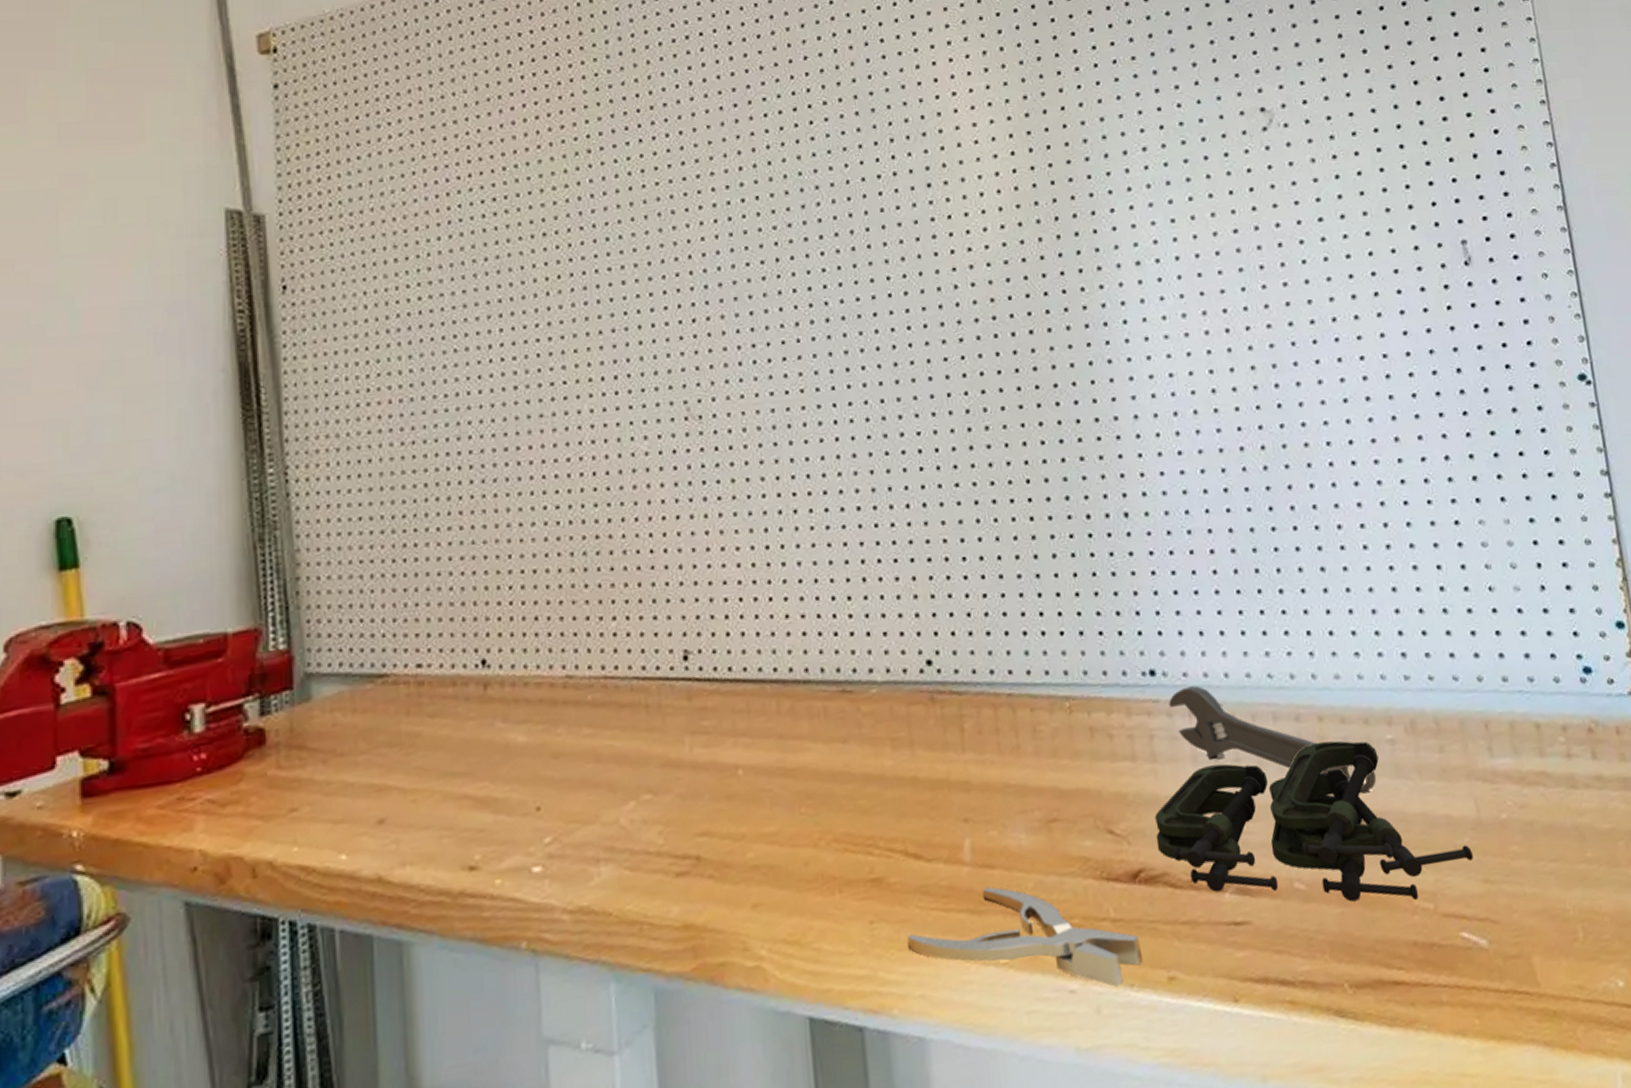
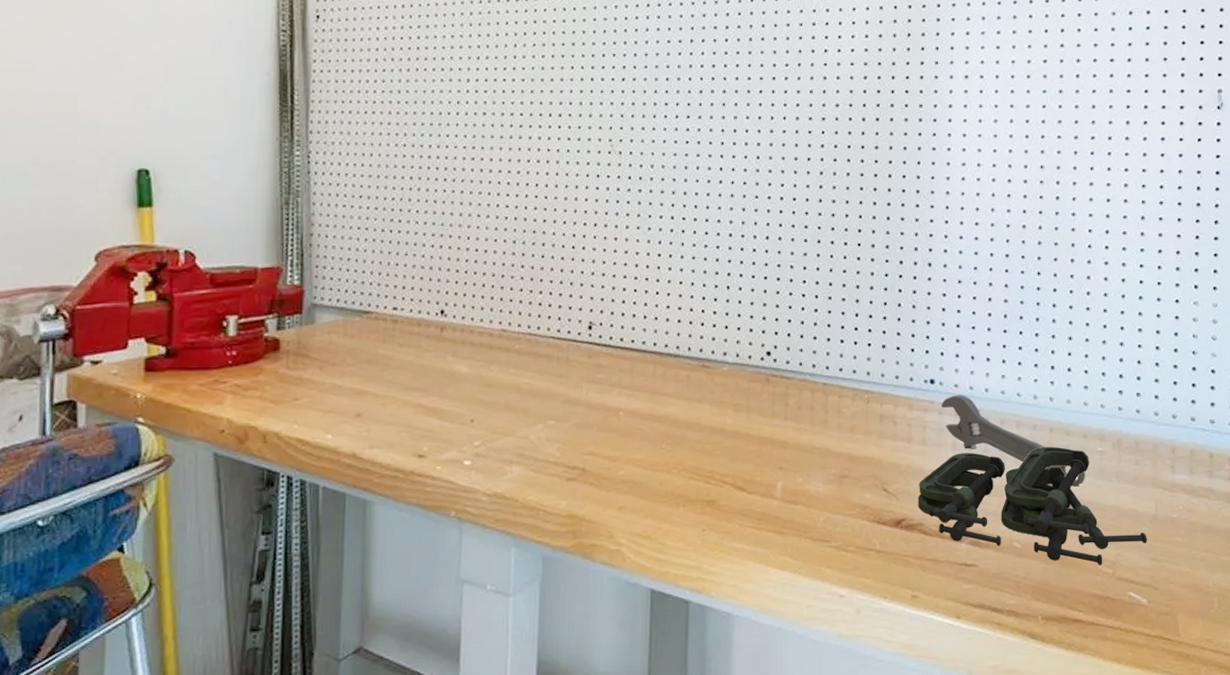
pliers: present [906,886,1144,987] -> none [727,516,896,597]

